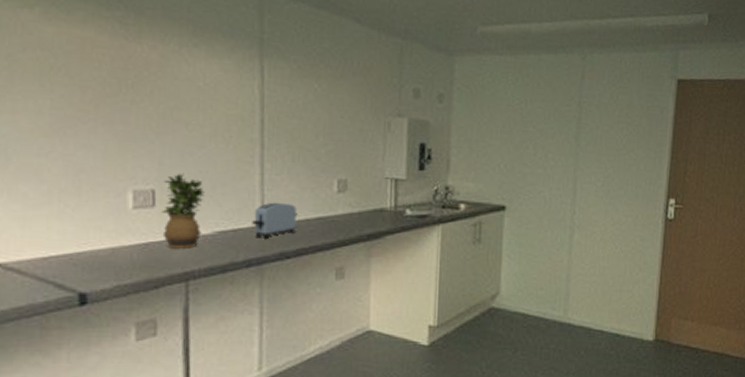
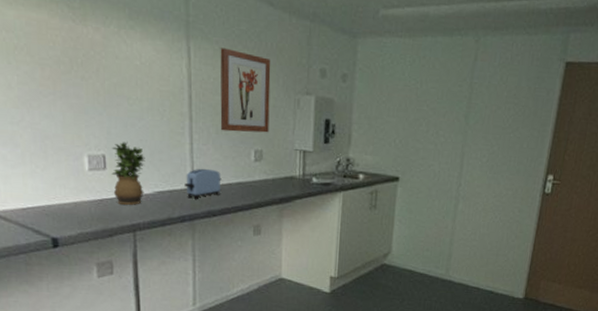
wall art: none [297,67,358,160] -> present [220,48,271,133]

